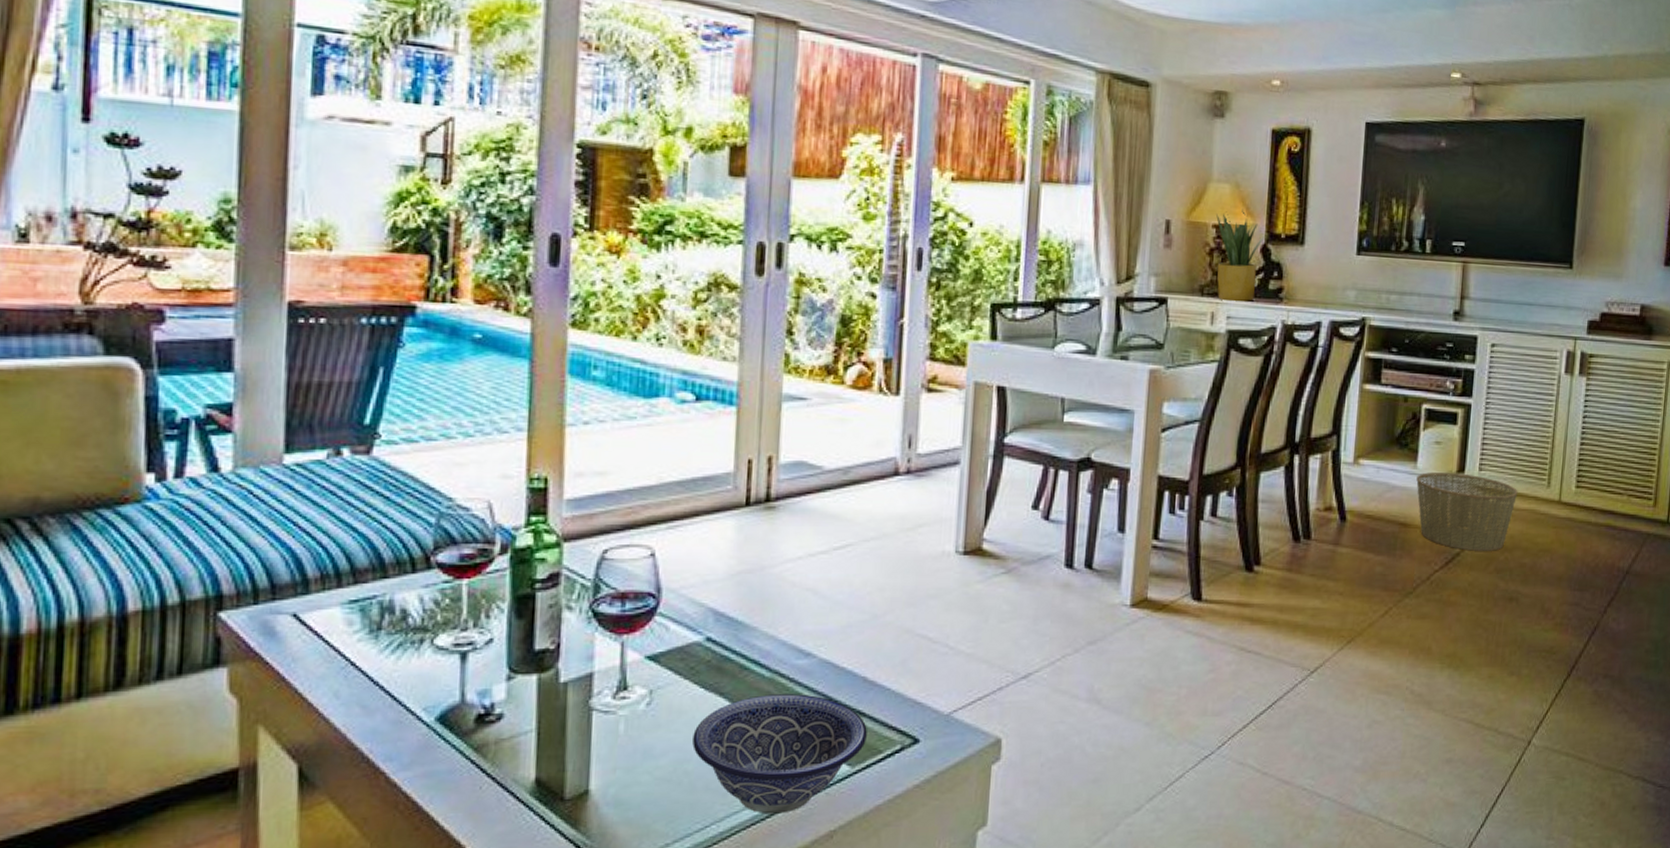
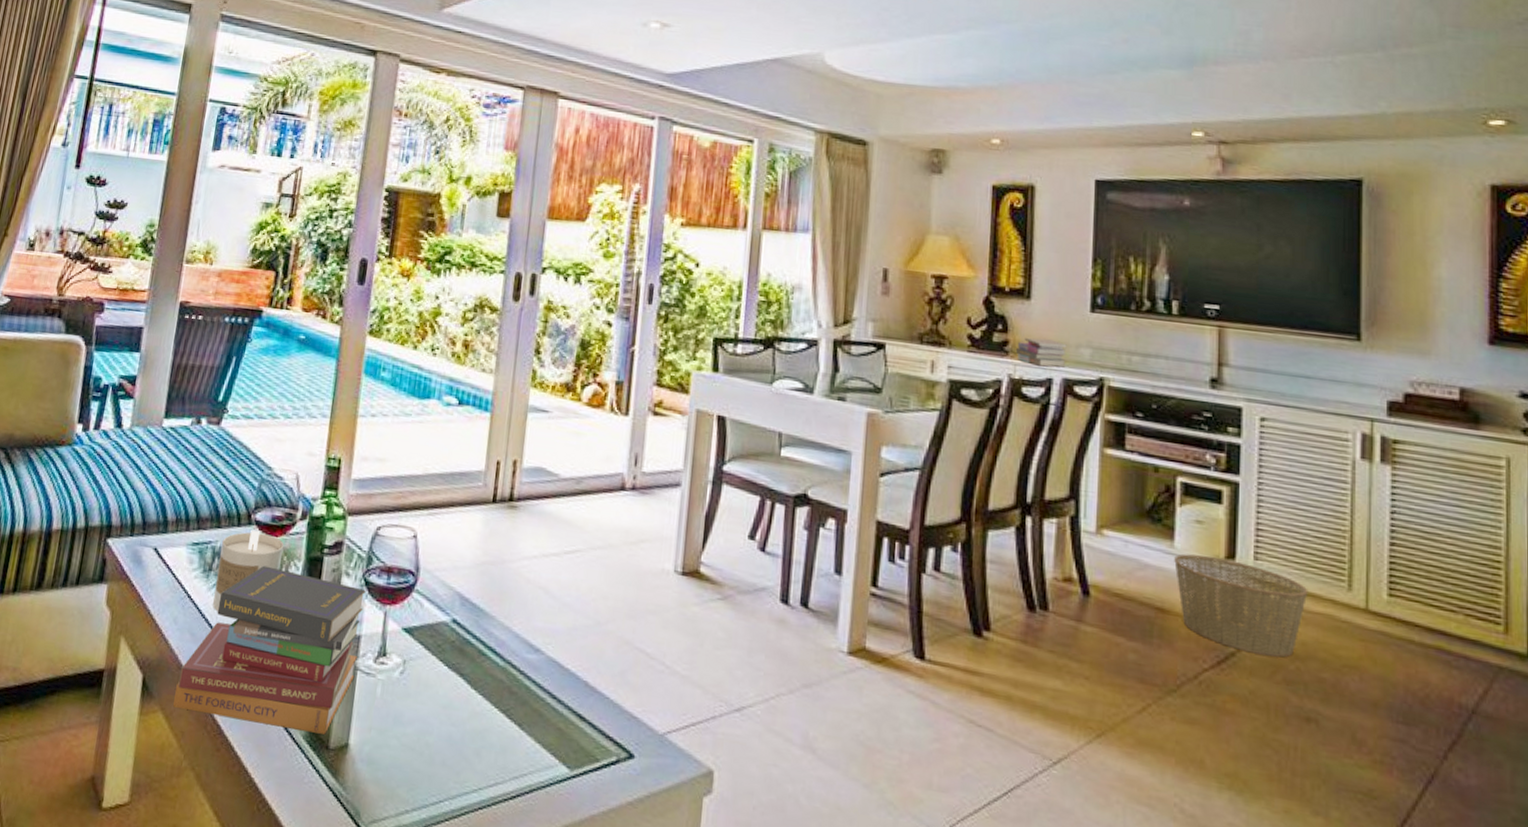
books: none [346,613,595,794] -> present [172,565,366,735]
candle: none [389,574,481,675] -> present [213,529,284,611]
decorative bowl: present [692,694,867,814] -> none [434,682,586,804]
planter: present [1216,208,1265,302] -> none [935,260,987,353]
books: none [1290,283,1335,311] -> present [1016,337,1067,368]

